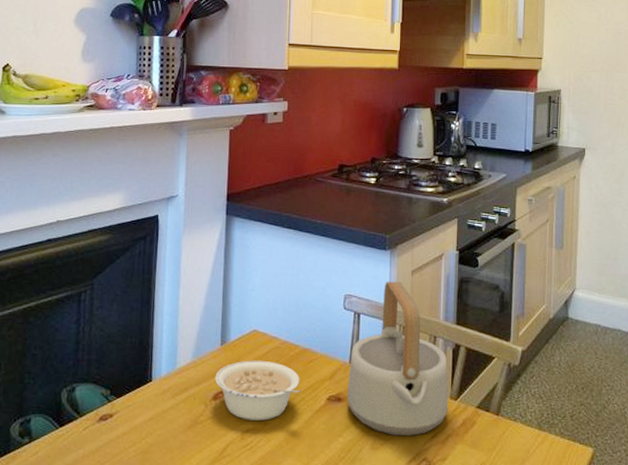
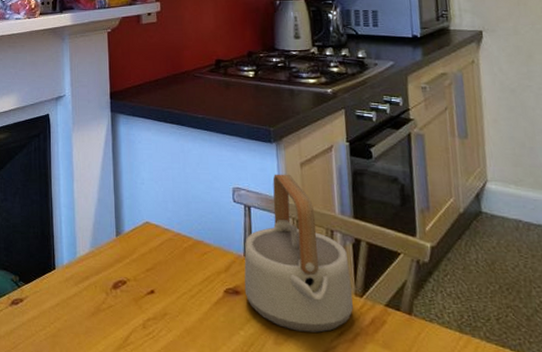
legume: present [215,360,302,421] -> none [113,251,199,311]

